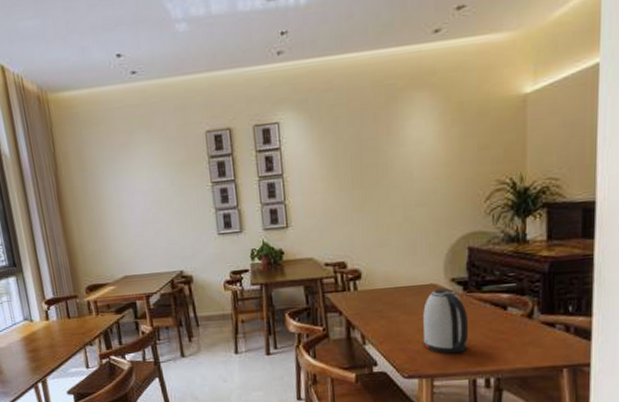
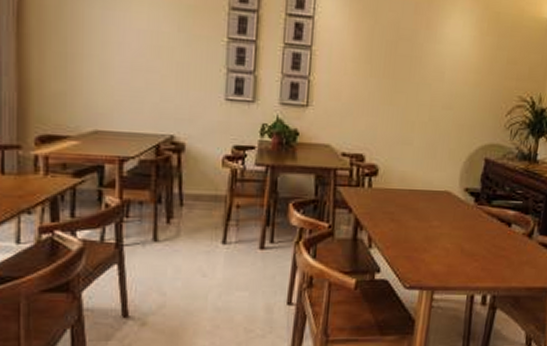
kettle: present [423,288,469,354] -> none [429,197,475,267]

